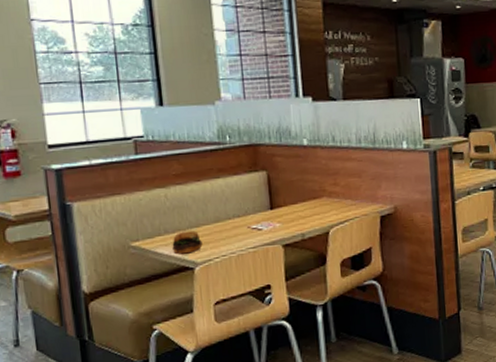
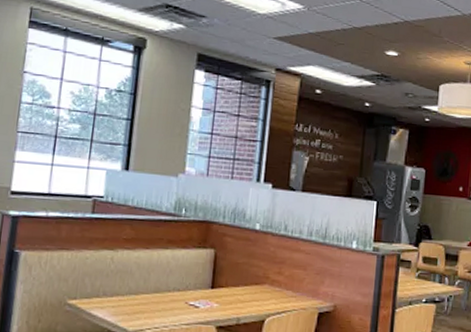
hamburger: present [172,230,203,254] -> none [107,297,138,320]

